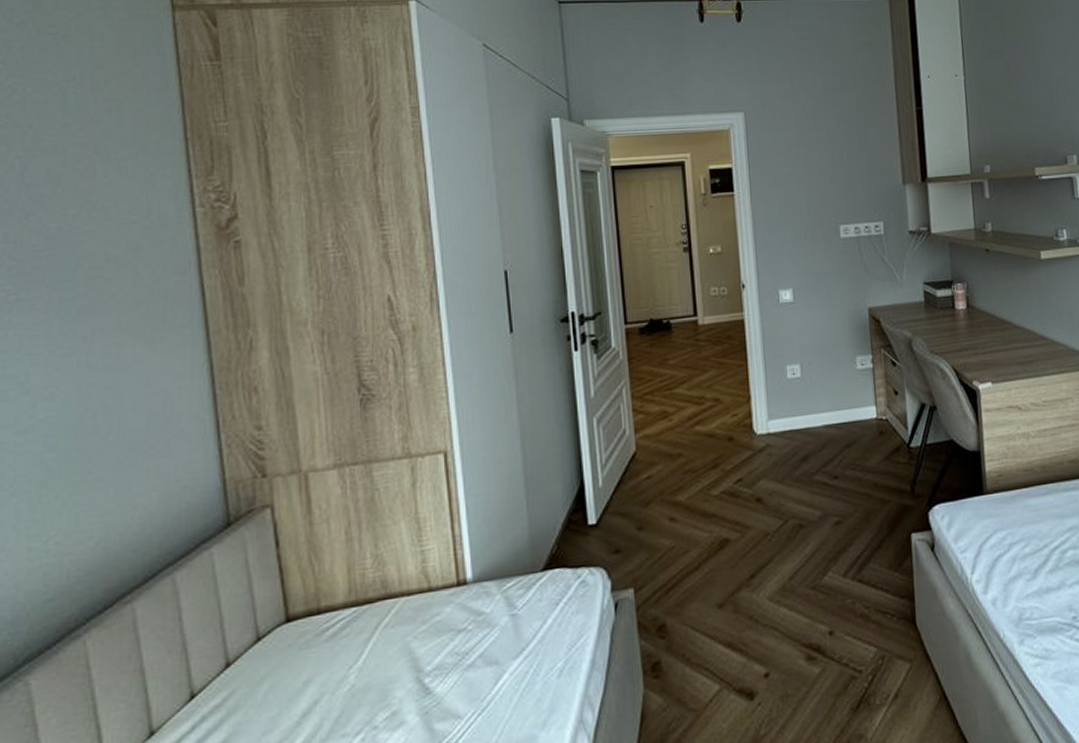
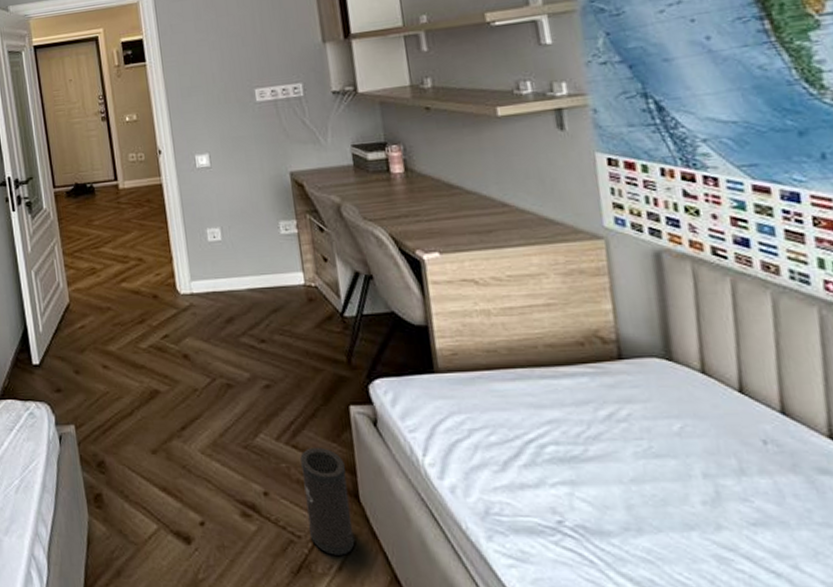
speaker: none [865,578,910,684] -> present [300,447,355,555]

